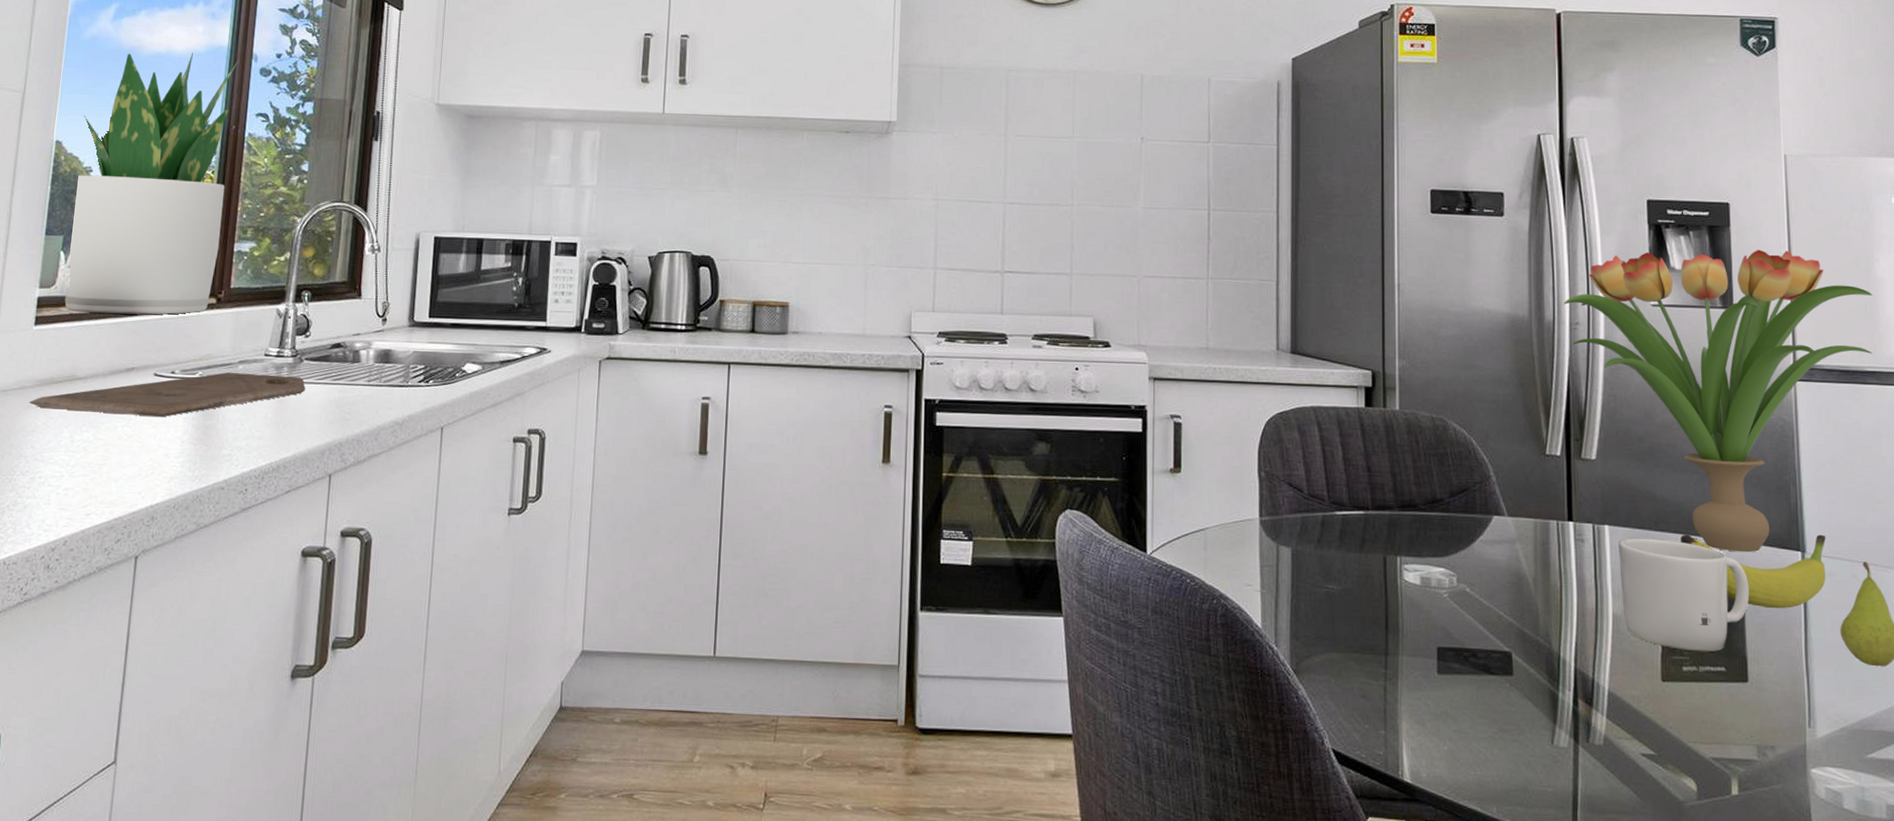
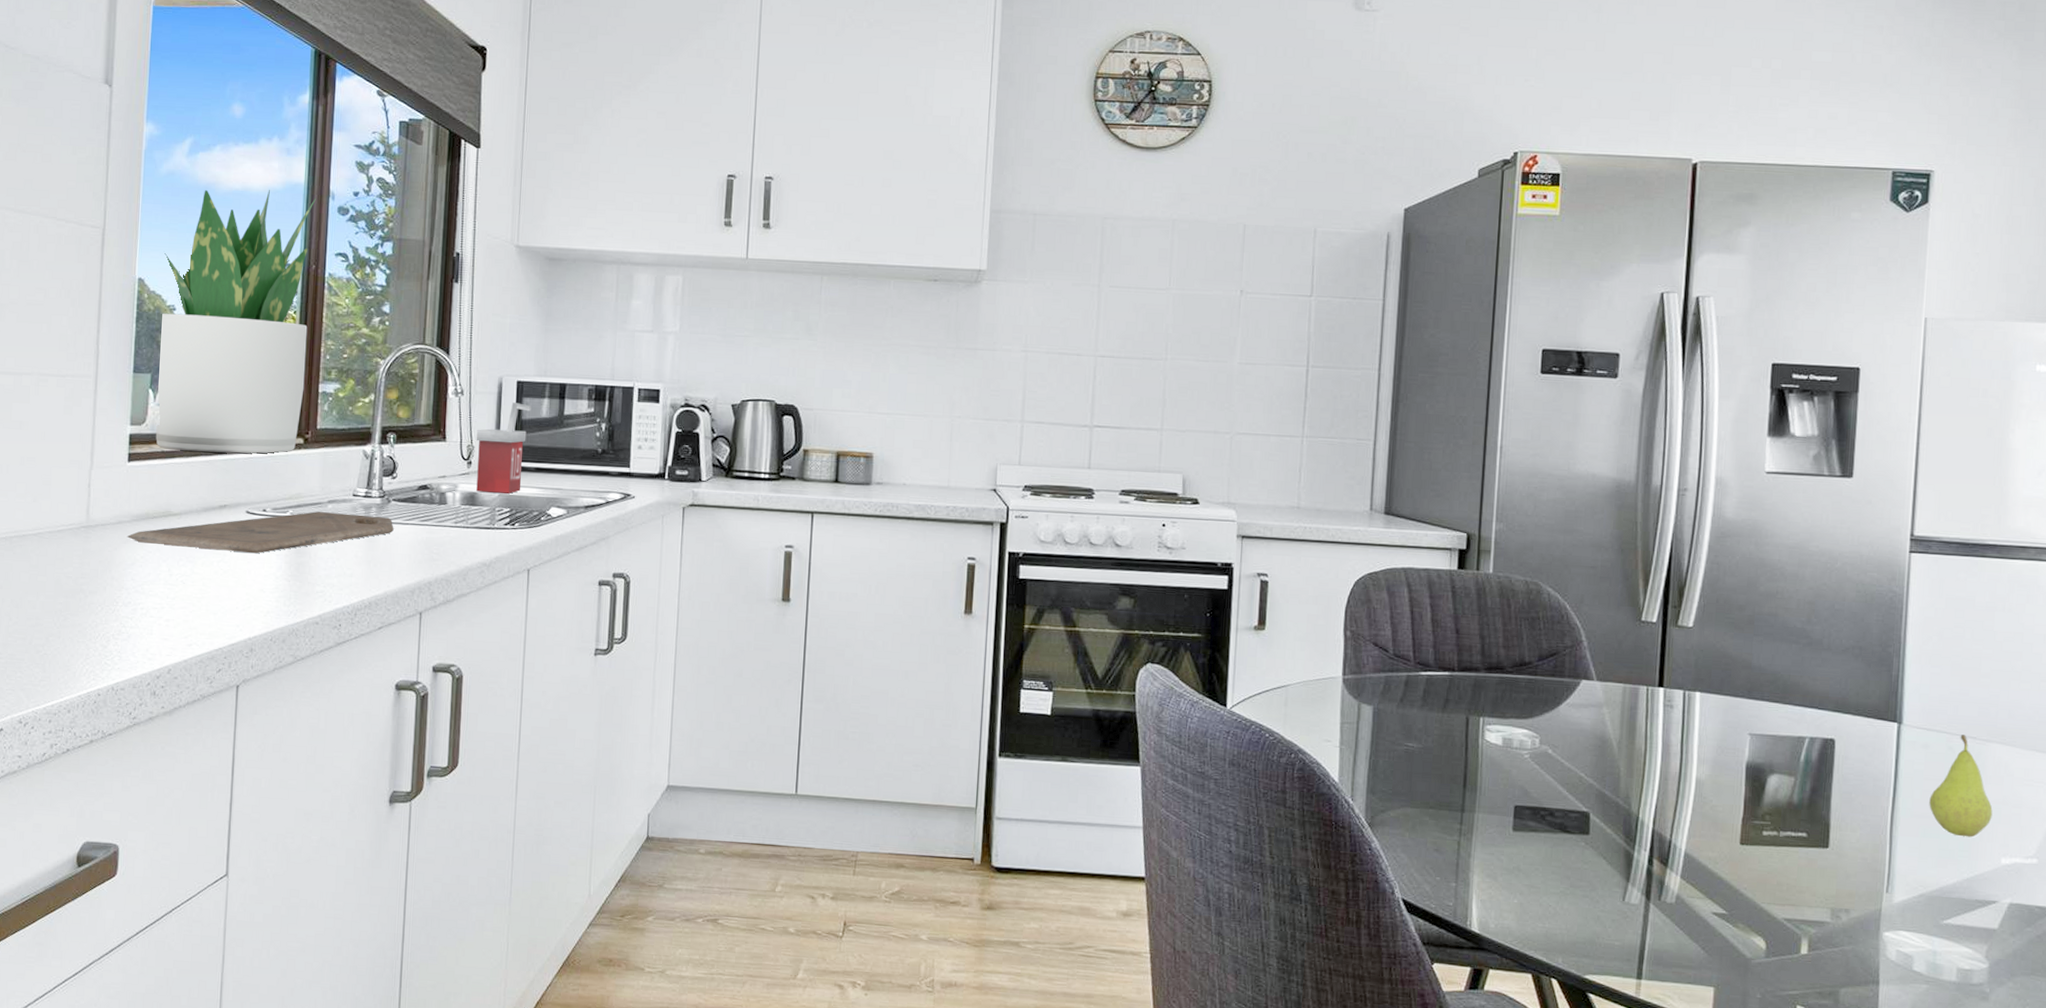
soap dispenser: none [391,258,448,350] -> present [476,402,532,494]
flower arrangement: present [1563,249,1873,553] -> none [1673,417,2004,723]
mug: present [1618,538,1750,652] -> none [1707,705,1840,818]
fruit: present [1681,534,1826,608] -> none [1773,703,1925,778]

